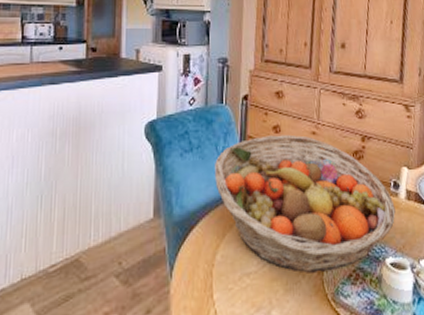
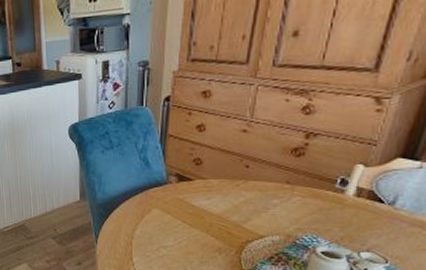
fruit basket: present [215,134,396,274] -> none [135,133,338,252]

